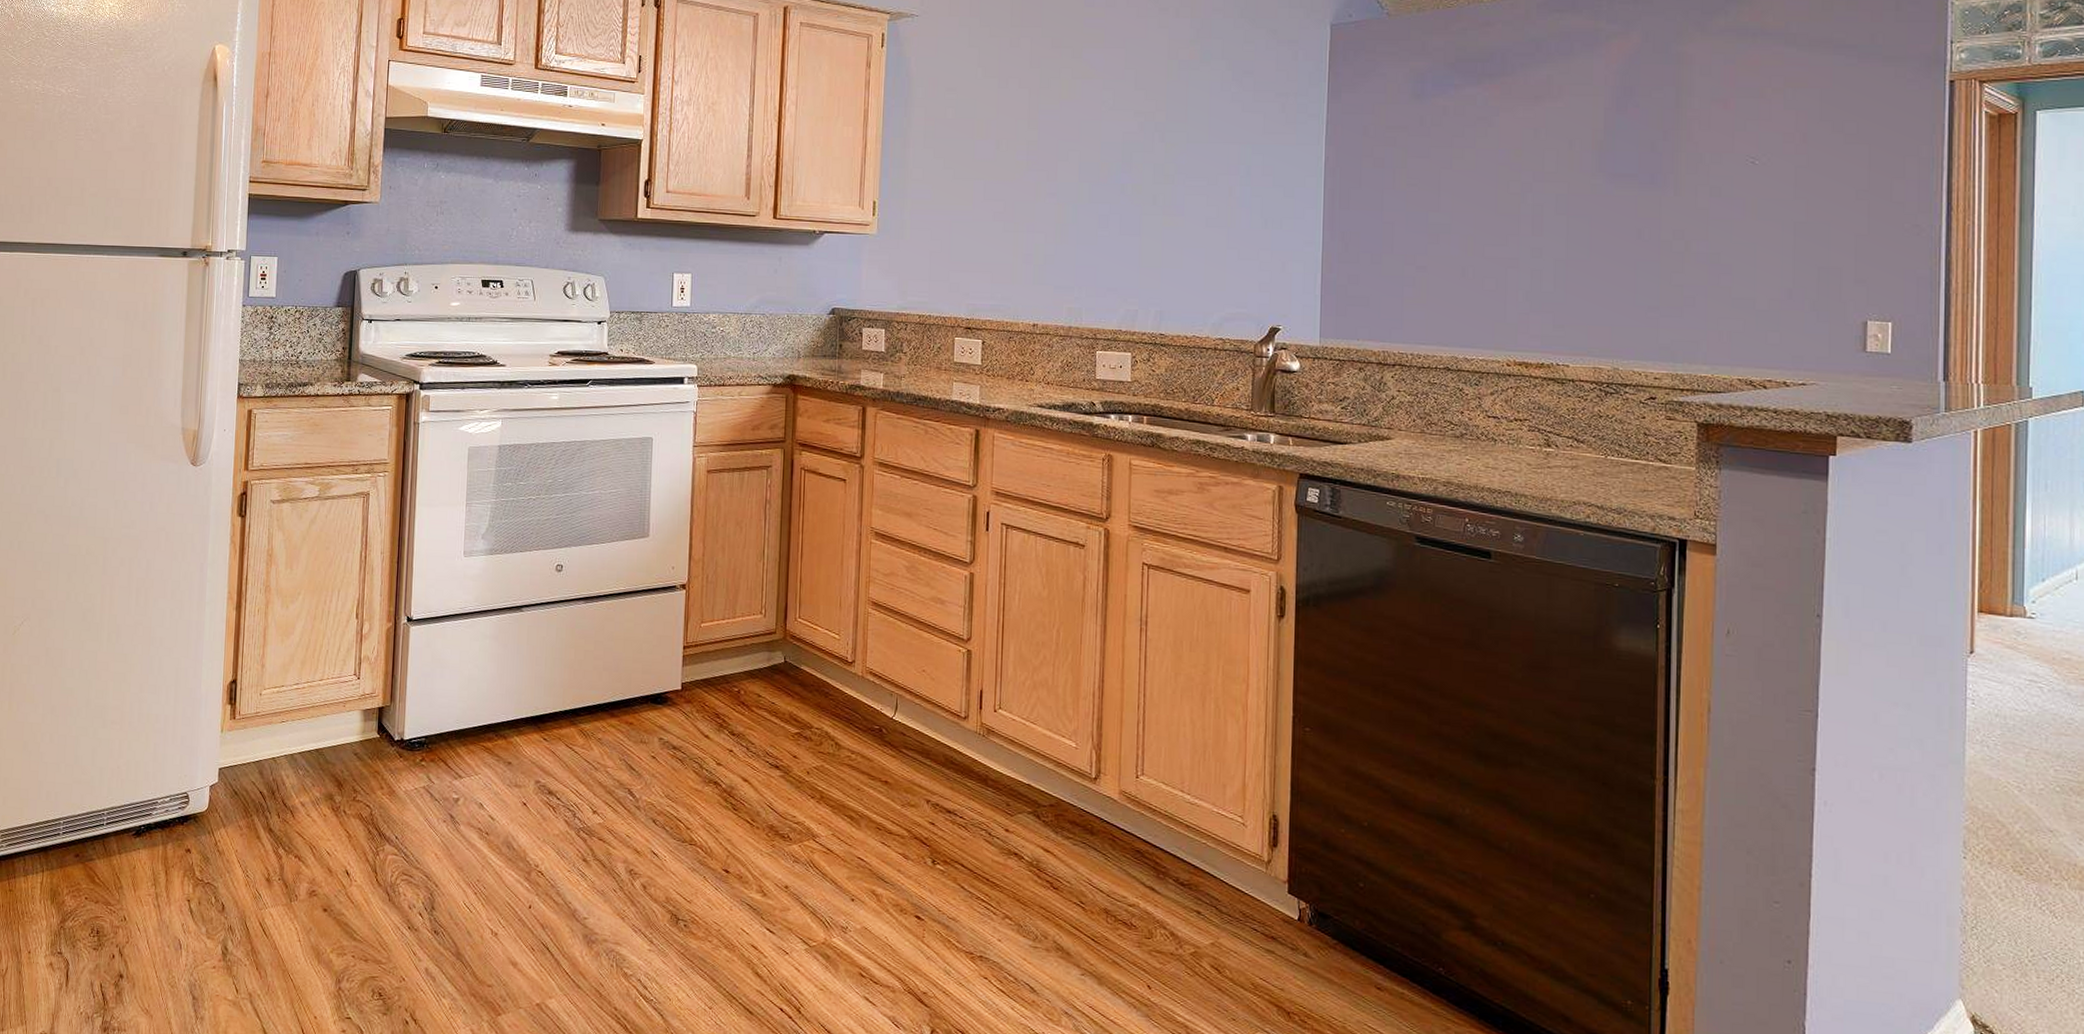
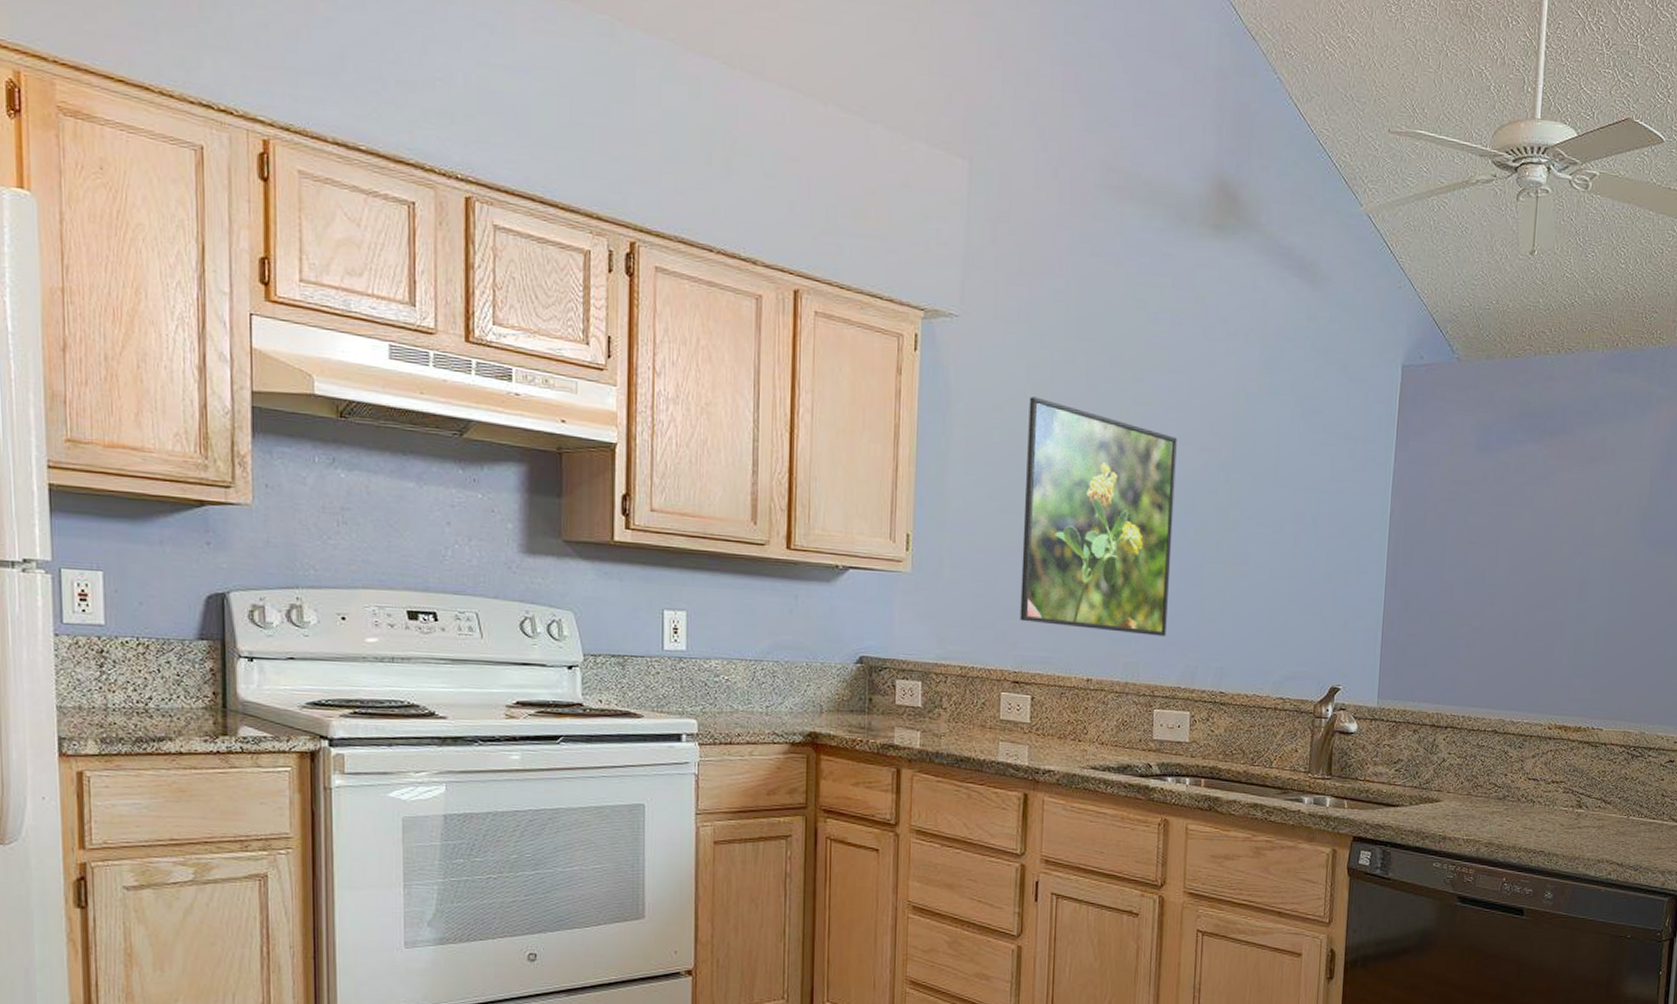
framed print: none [972,78,1114,283] -> present [1020,397,1177,636]

